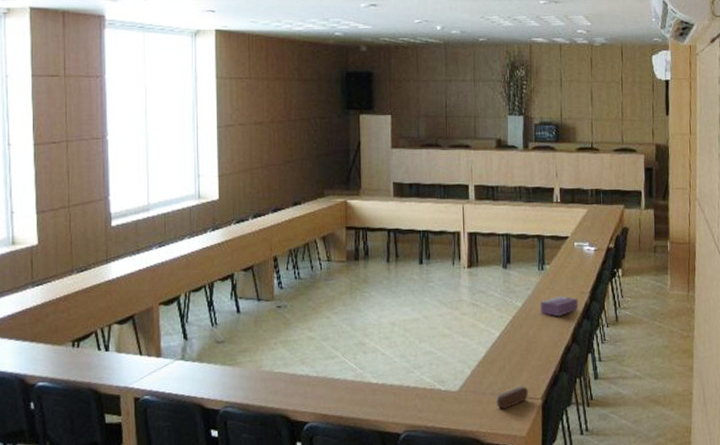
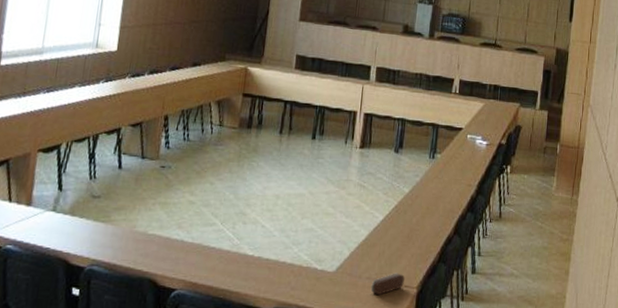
tissue box: present [540,295,579,317] -> none [426,186,465,207]

